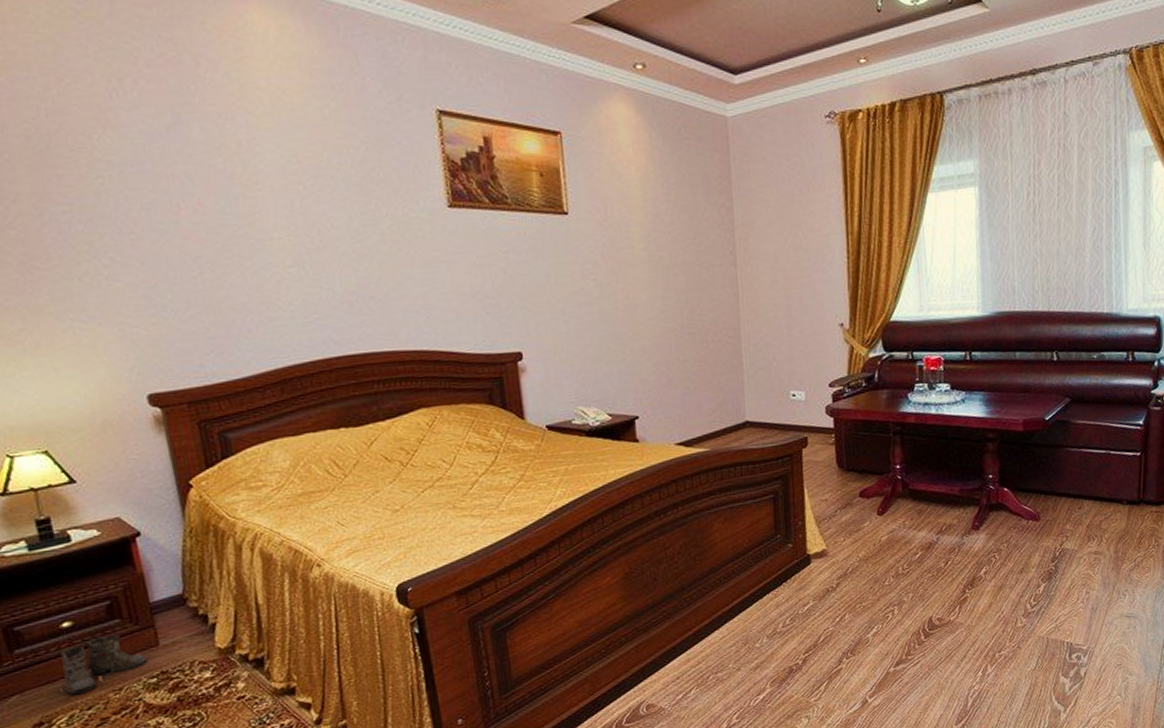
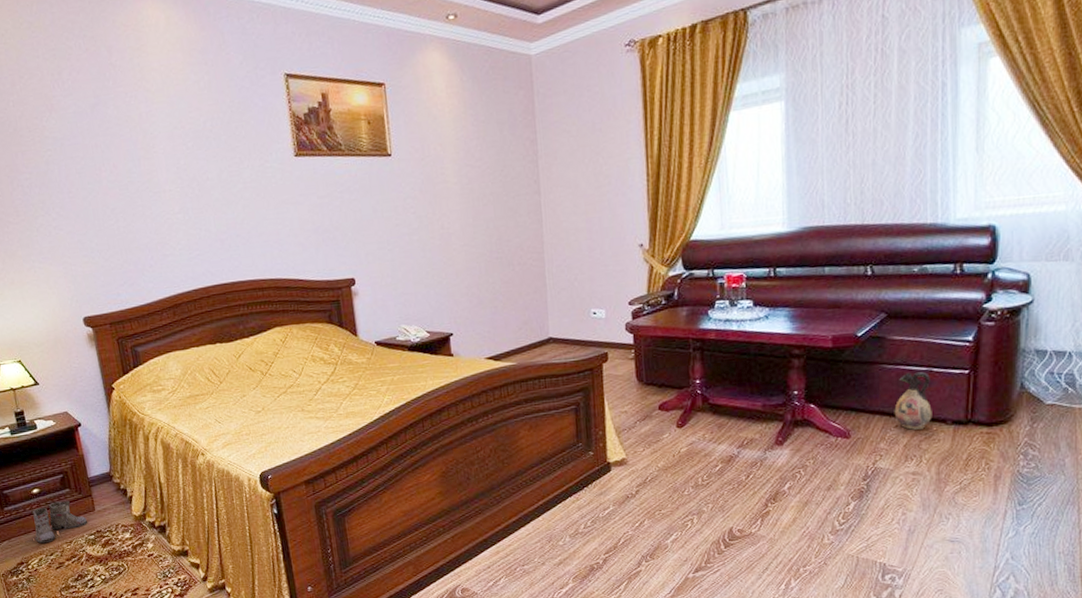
ceramic jug: none [1078,454,1111,511] -> present [894,371,932,430]

